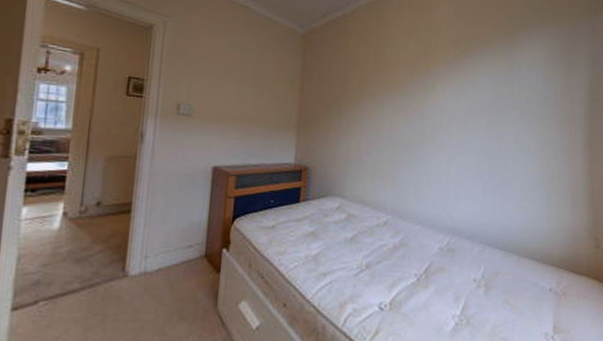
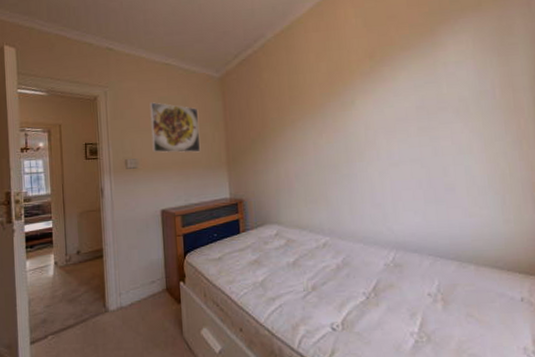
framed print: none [213,45,274,110] -> present [149,102,201,153]

